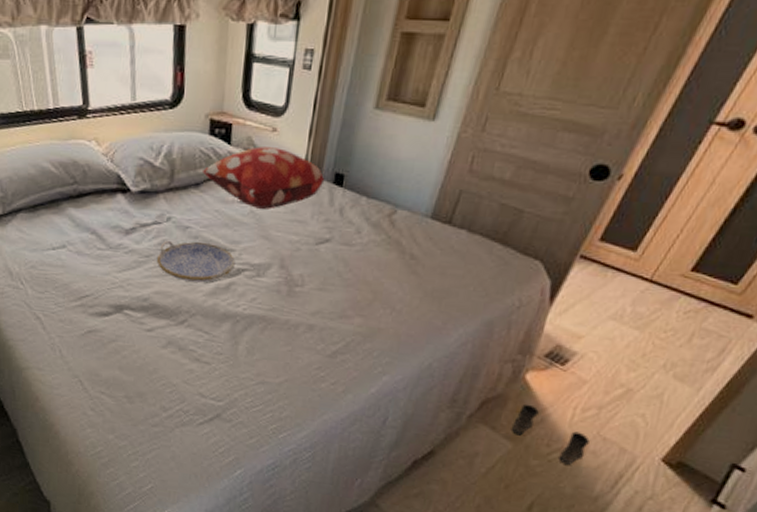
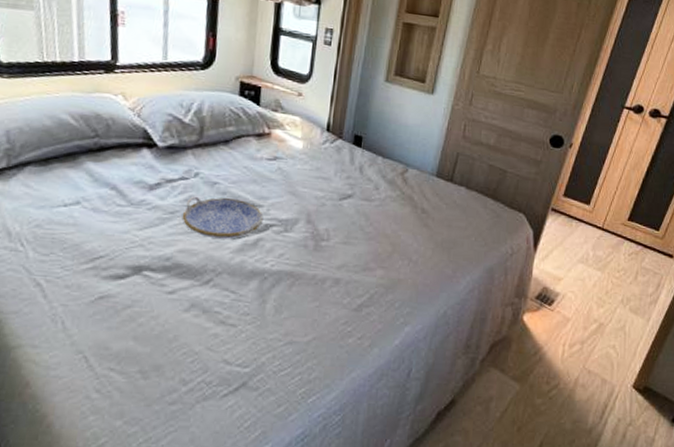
decorative pillow: present [203,146,325,209] -> none [232,109,346,167]
boots: present [512,403,590,465] -> none [518,344,578,400]

